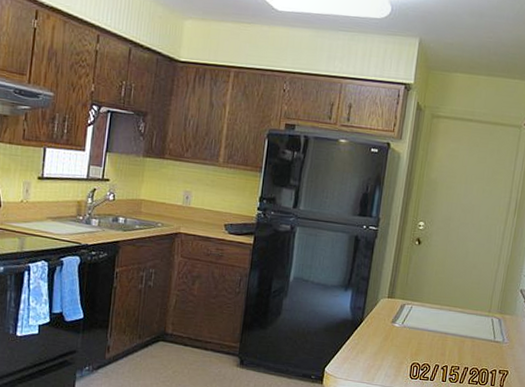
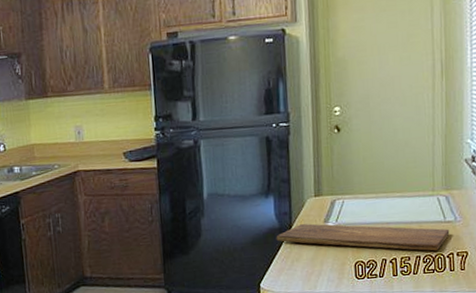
cutting board: none [347,320,497,366] -> present [276,223,450,251]

